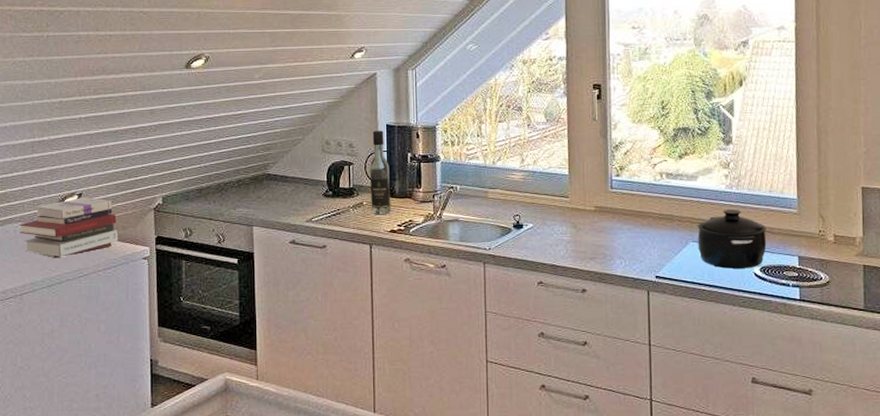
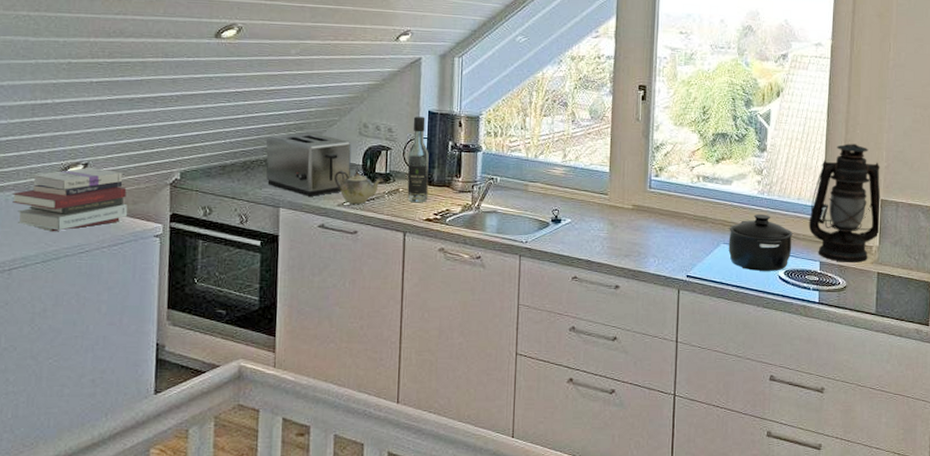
toaster: none [238,152,317,214] -> present [266,131,352,196]
teapot: none [302,185,348,219] -> present [334,169,384,204]
oil lamp: none [783,130,864,256] -> present [808,143,881,263]

